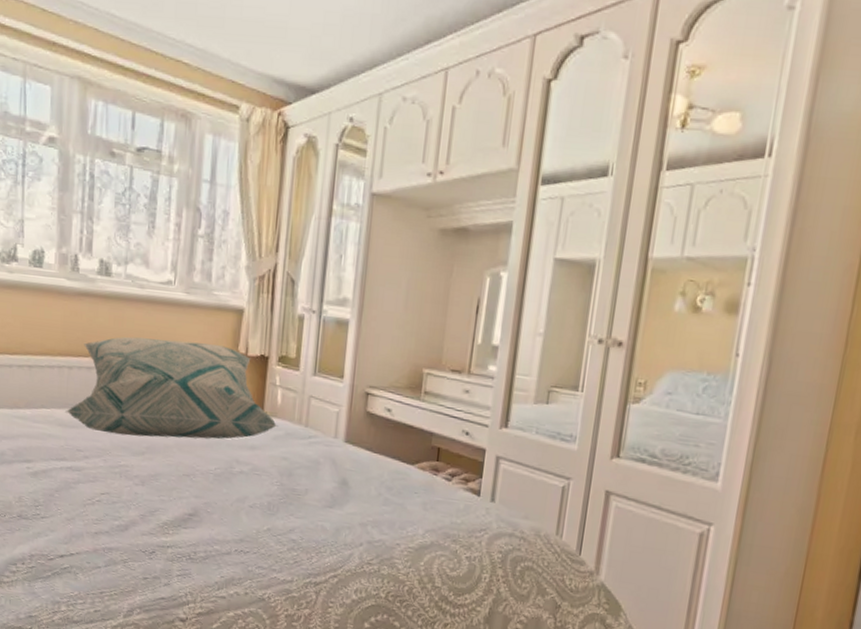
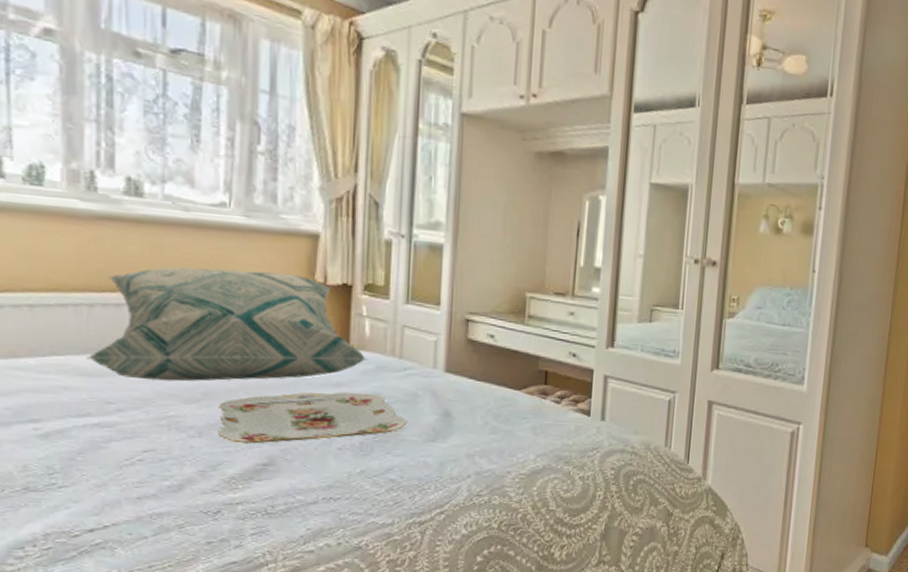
serving tray: none [156,452,310,497] -> present [218,392,408,444]

